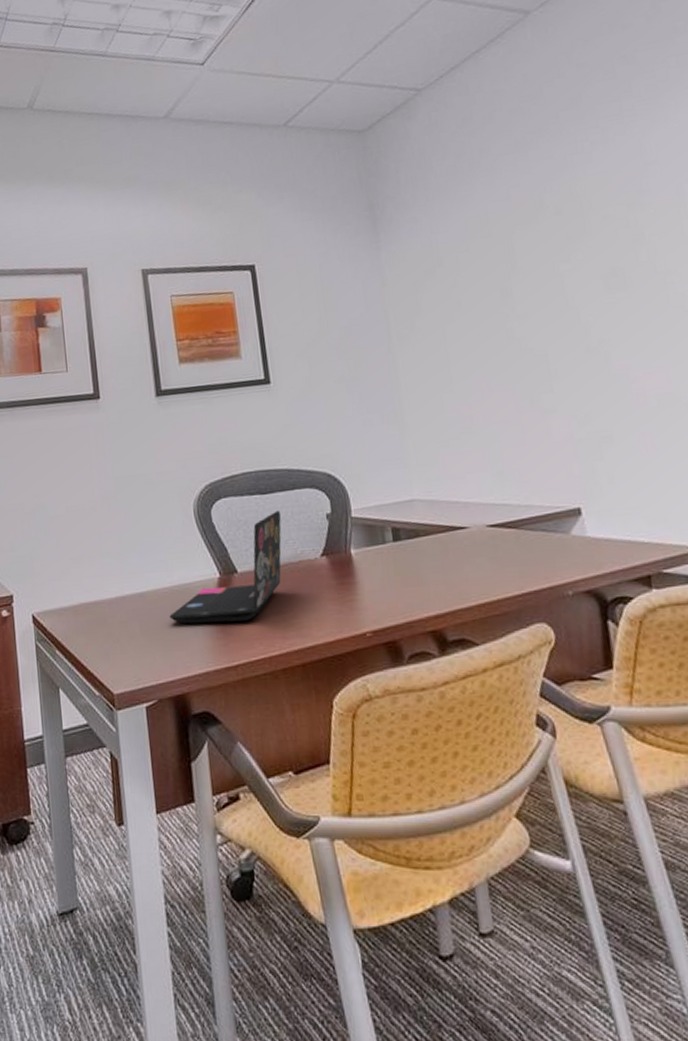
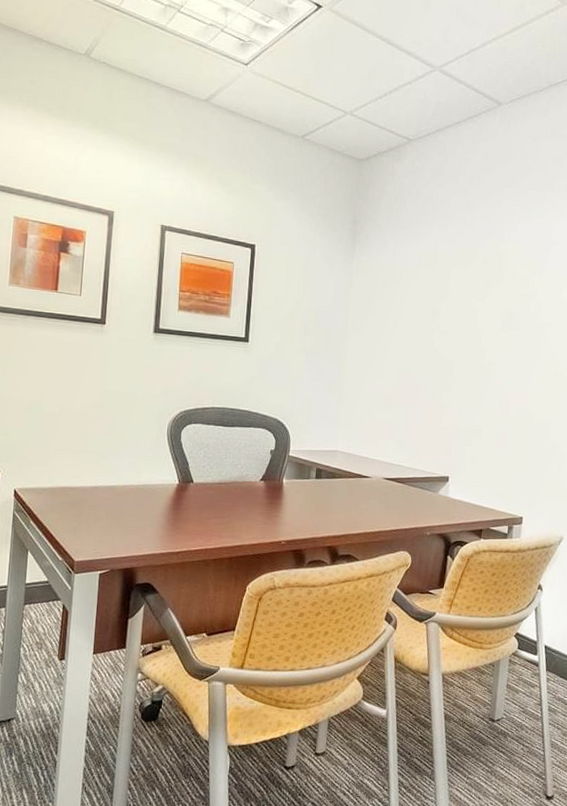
laptop: present [169,510,282,624] -> none [132,441,236,520]

